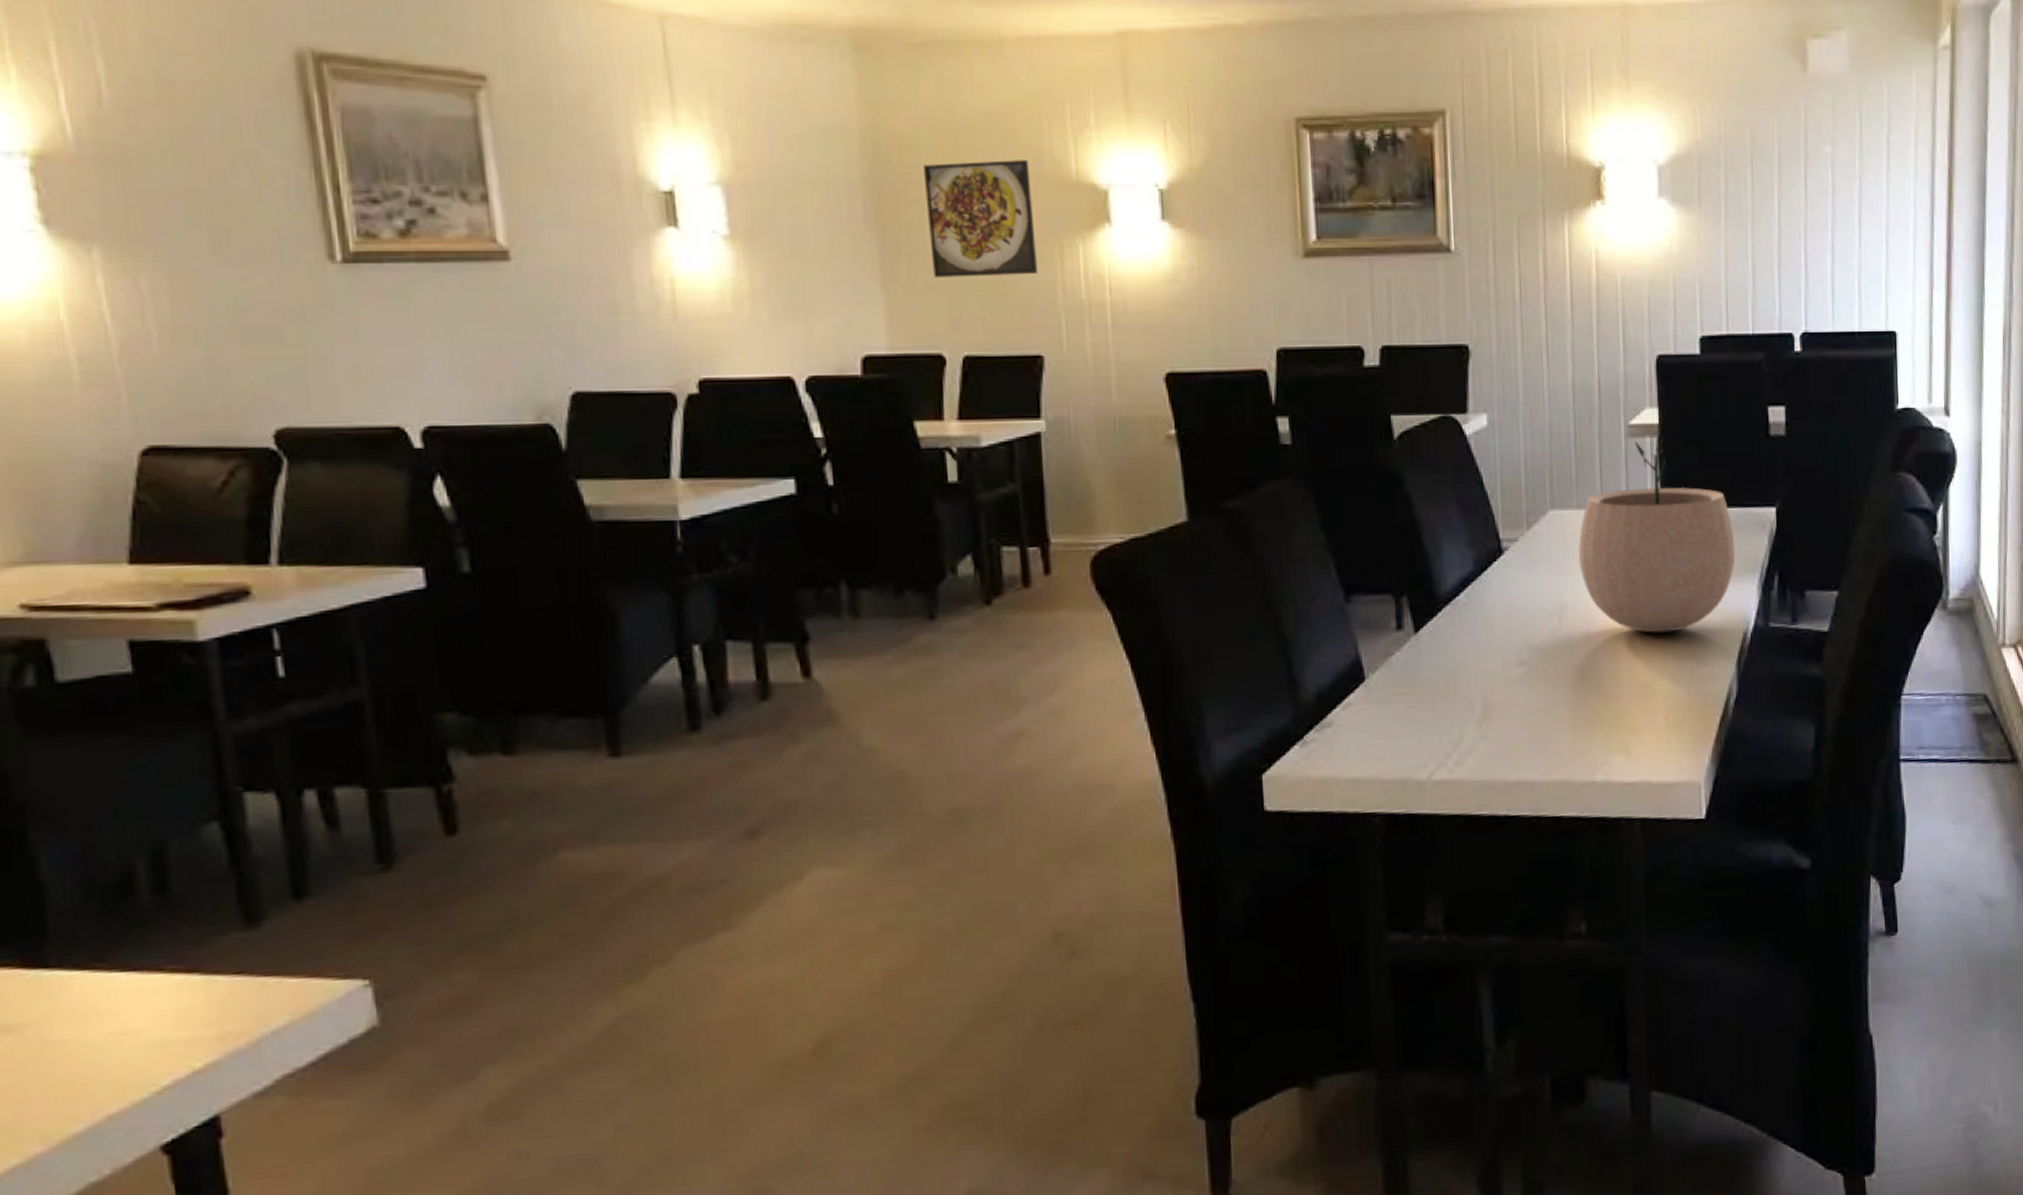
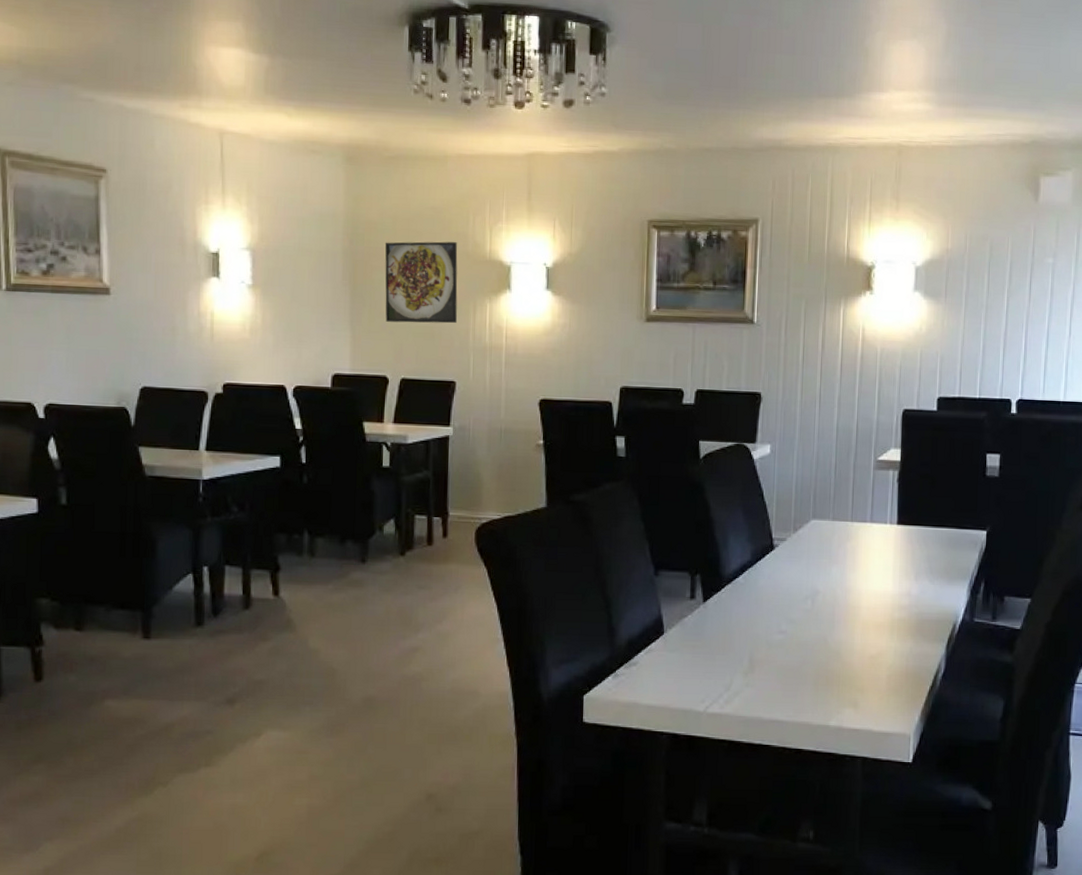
plant pot: present [1578,437,1735,633] -> none [831,471,952,619]

